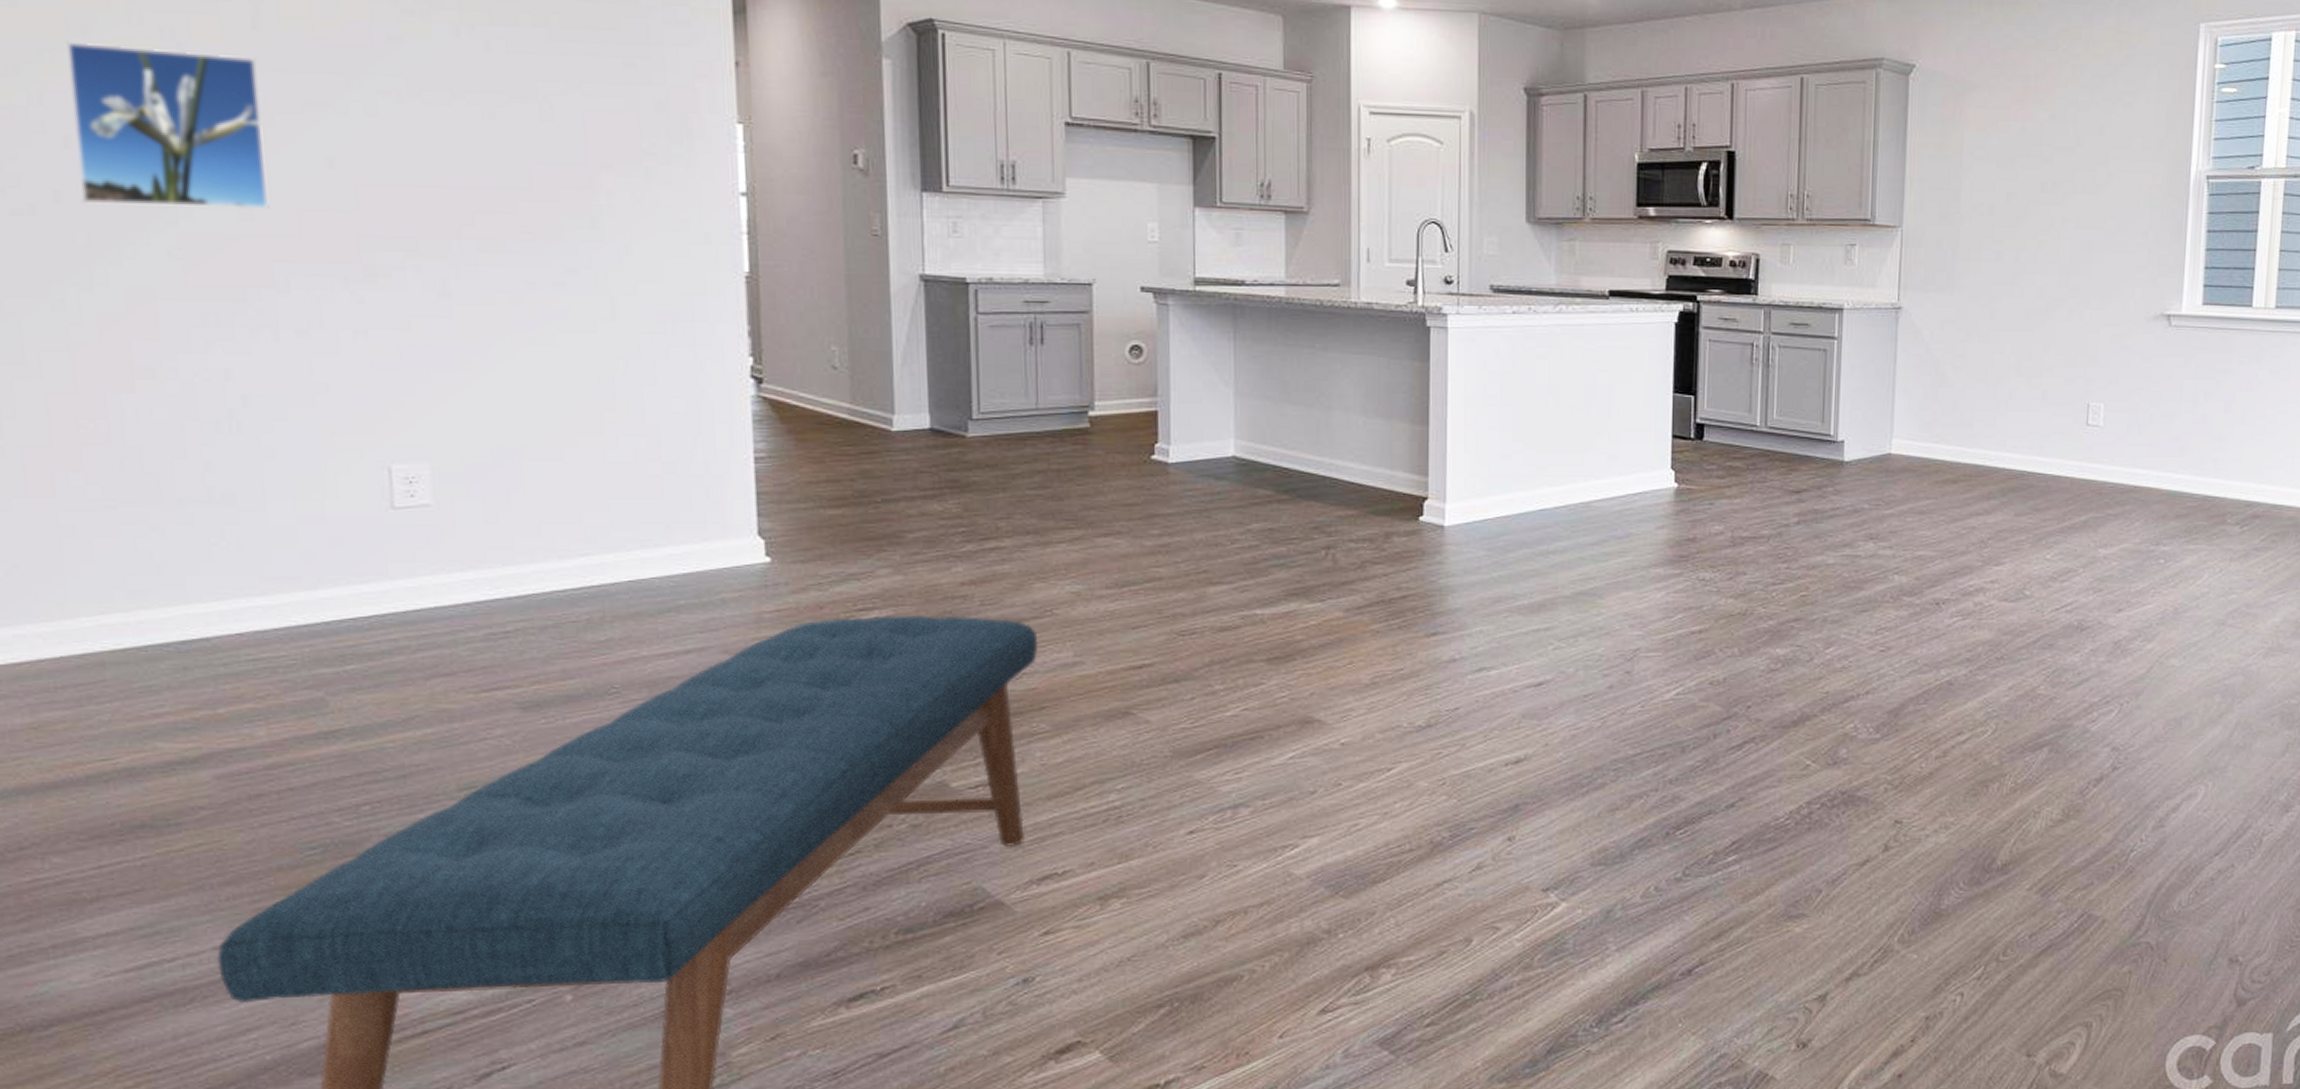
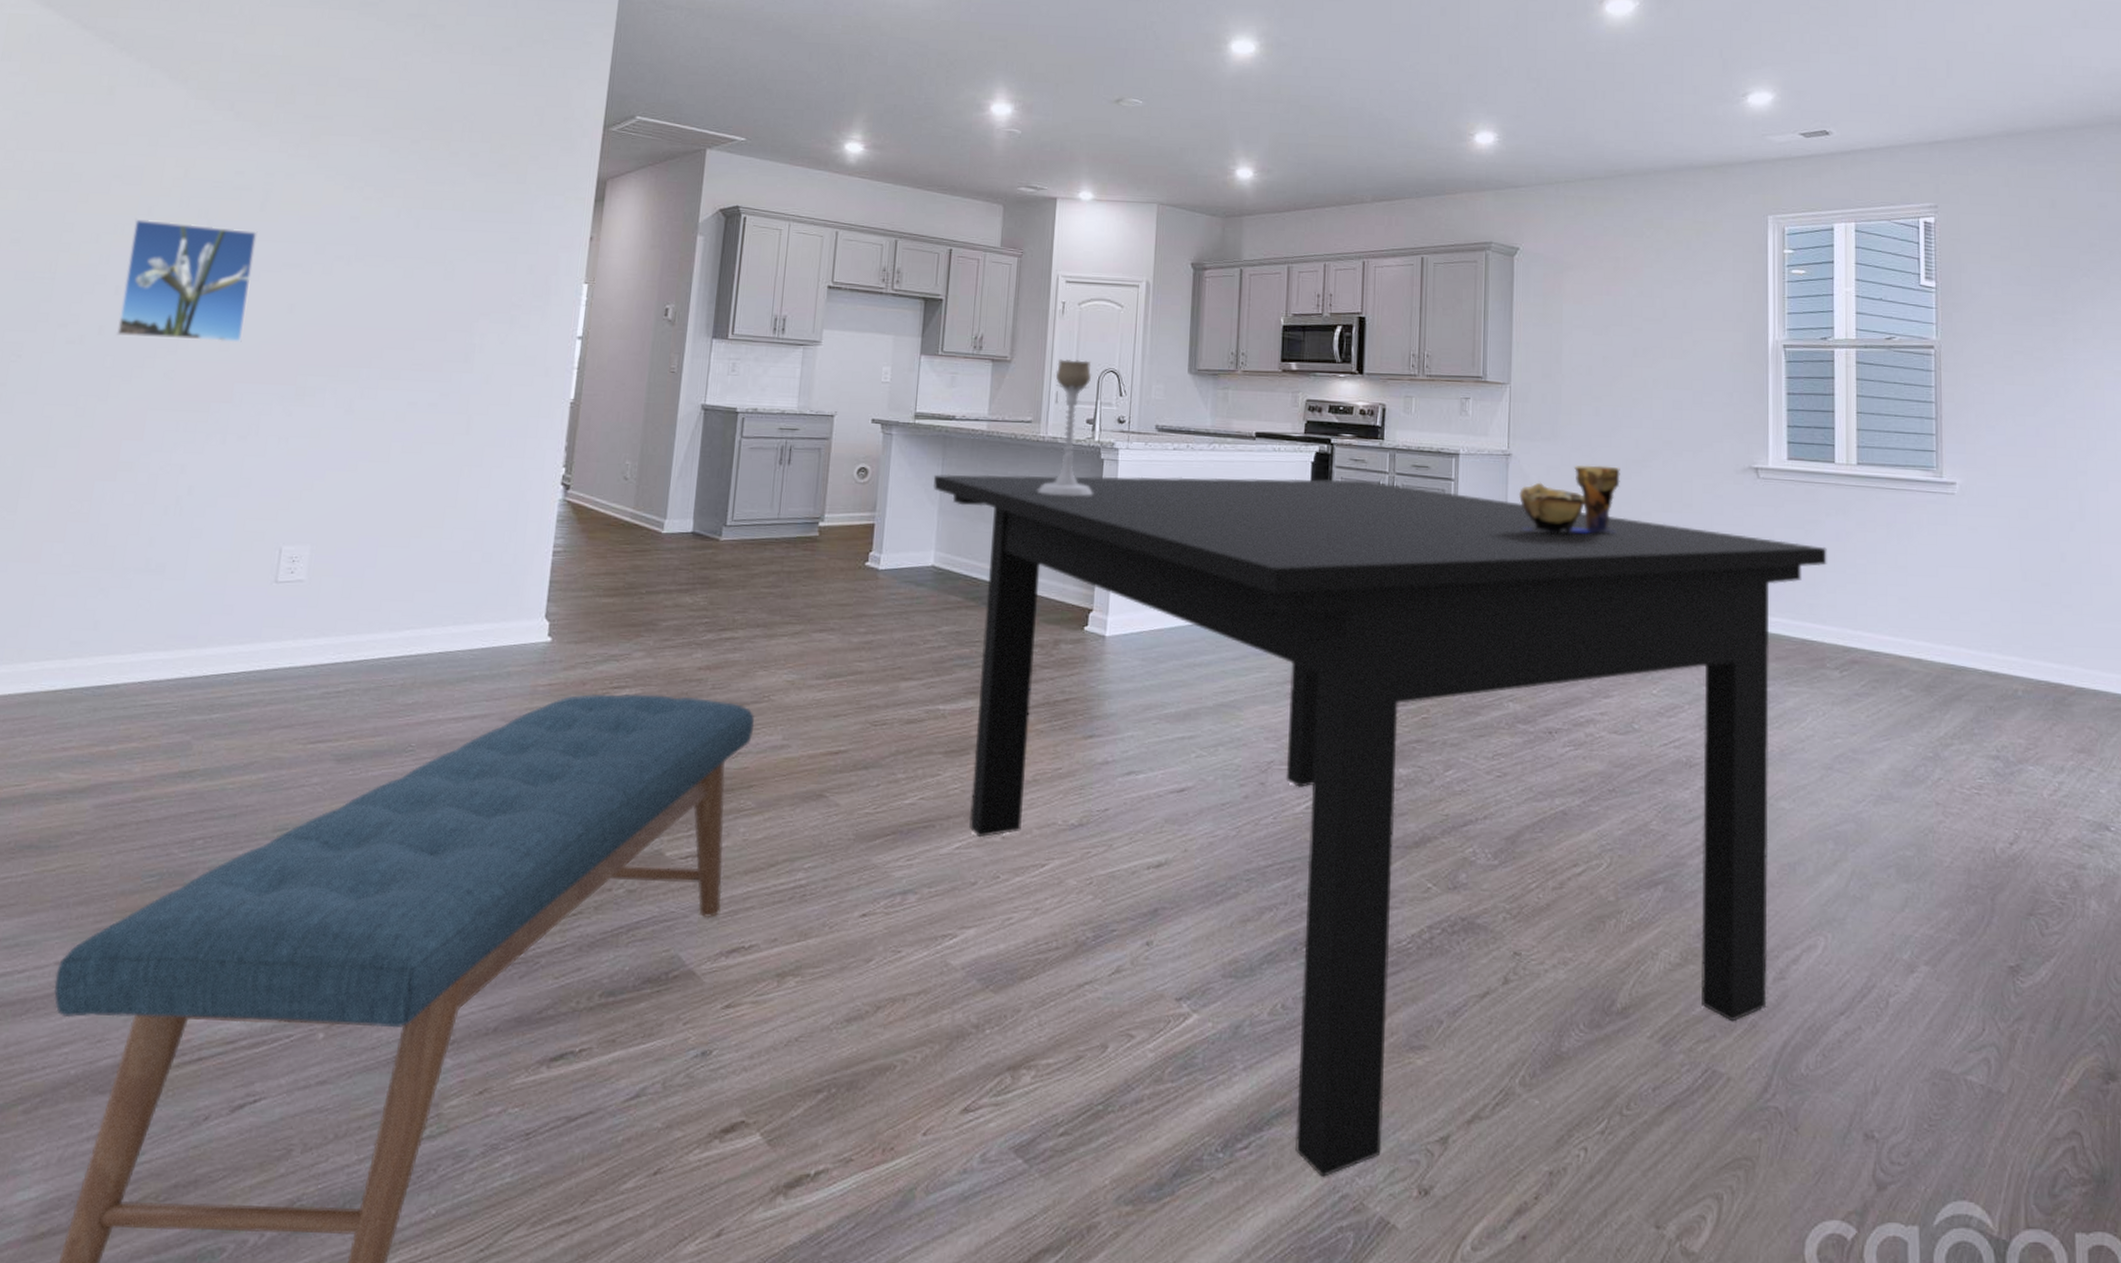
dining table: none [1224,341,2237,1042] -> present [933,474,1827,1178]
candle holder: none [1353,209,1419,371] -> present [1038,359,1093,497]
decorative bowl: none [1908,317,2022,393] -> present [1518,465,1620,534]

